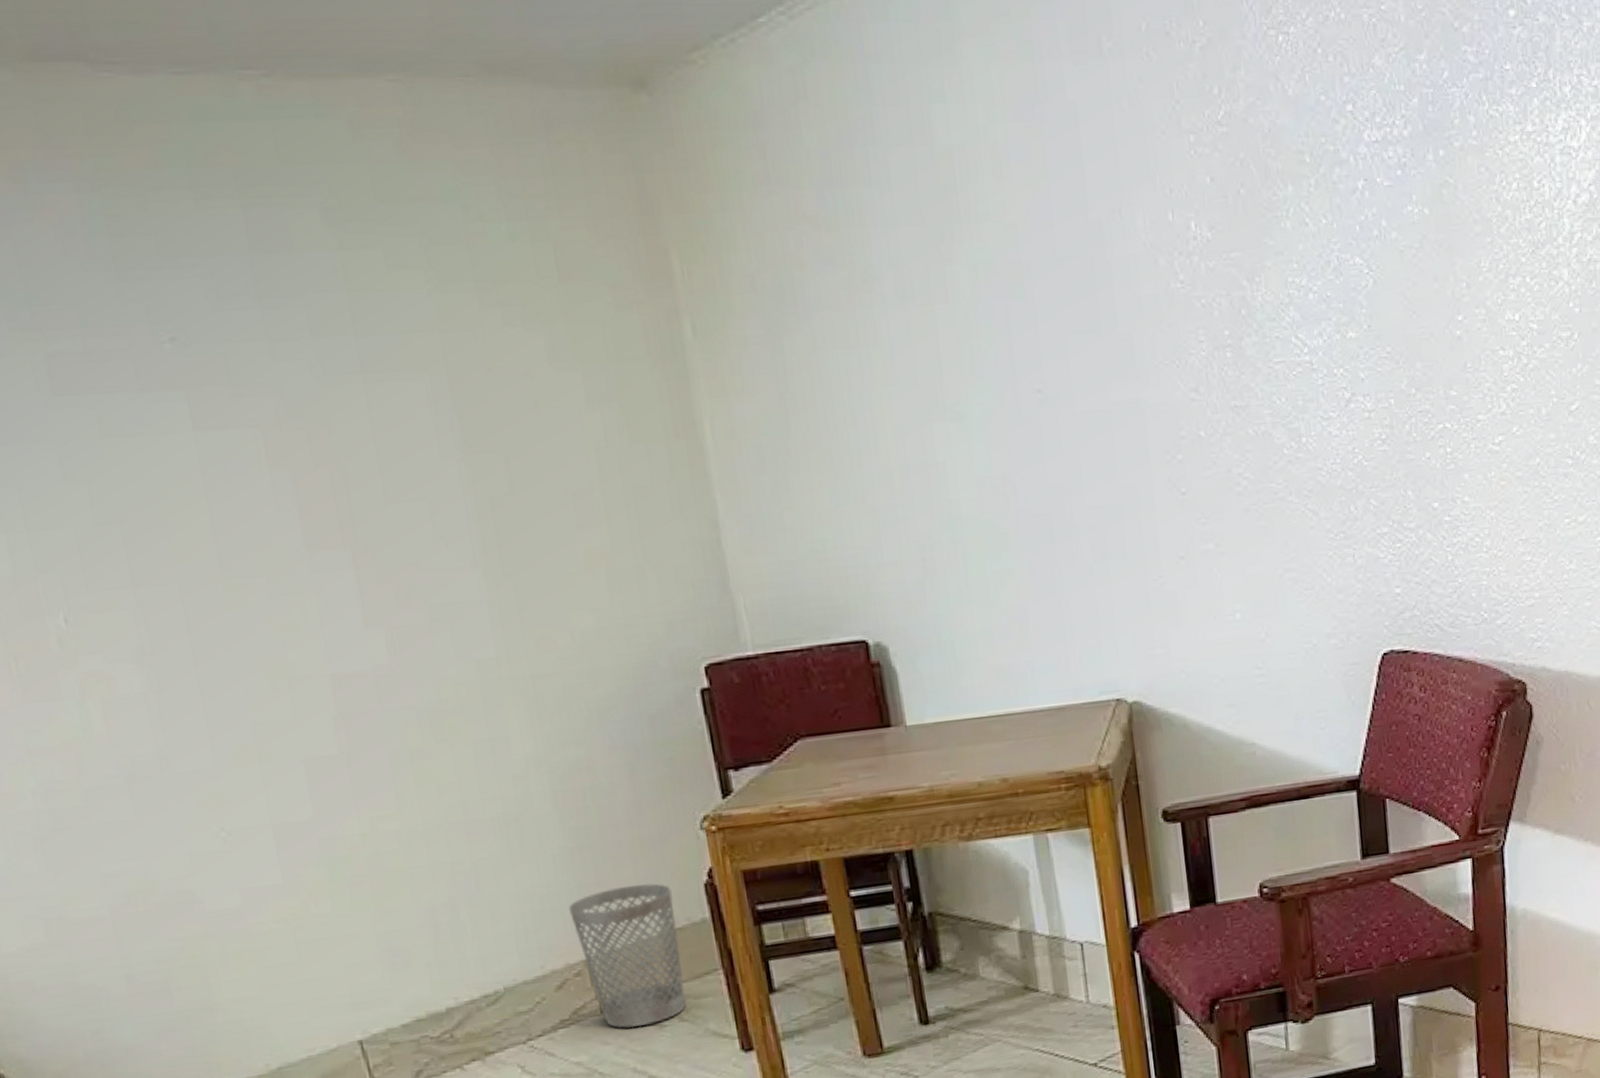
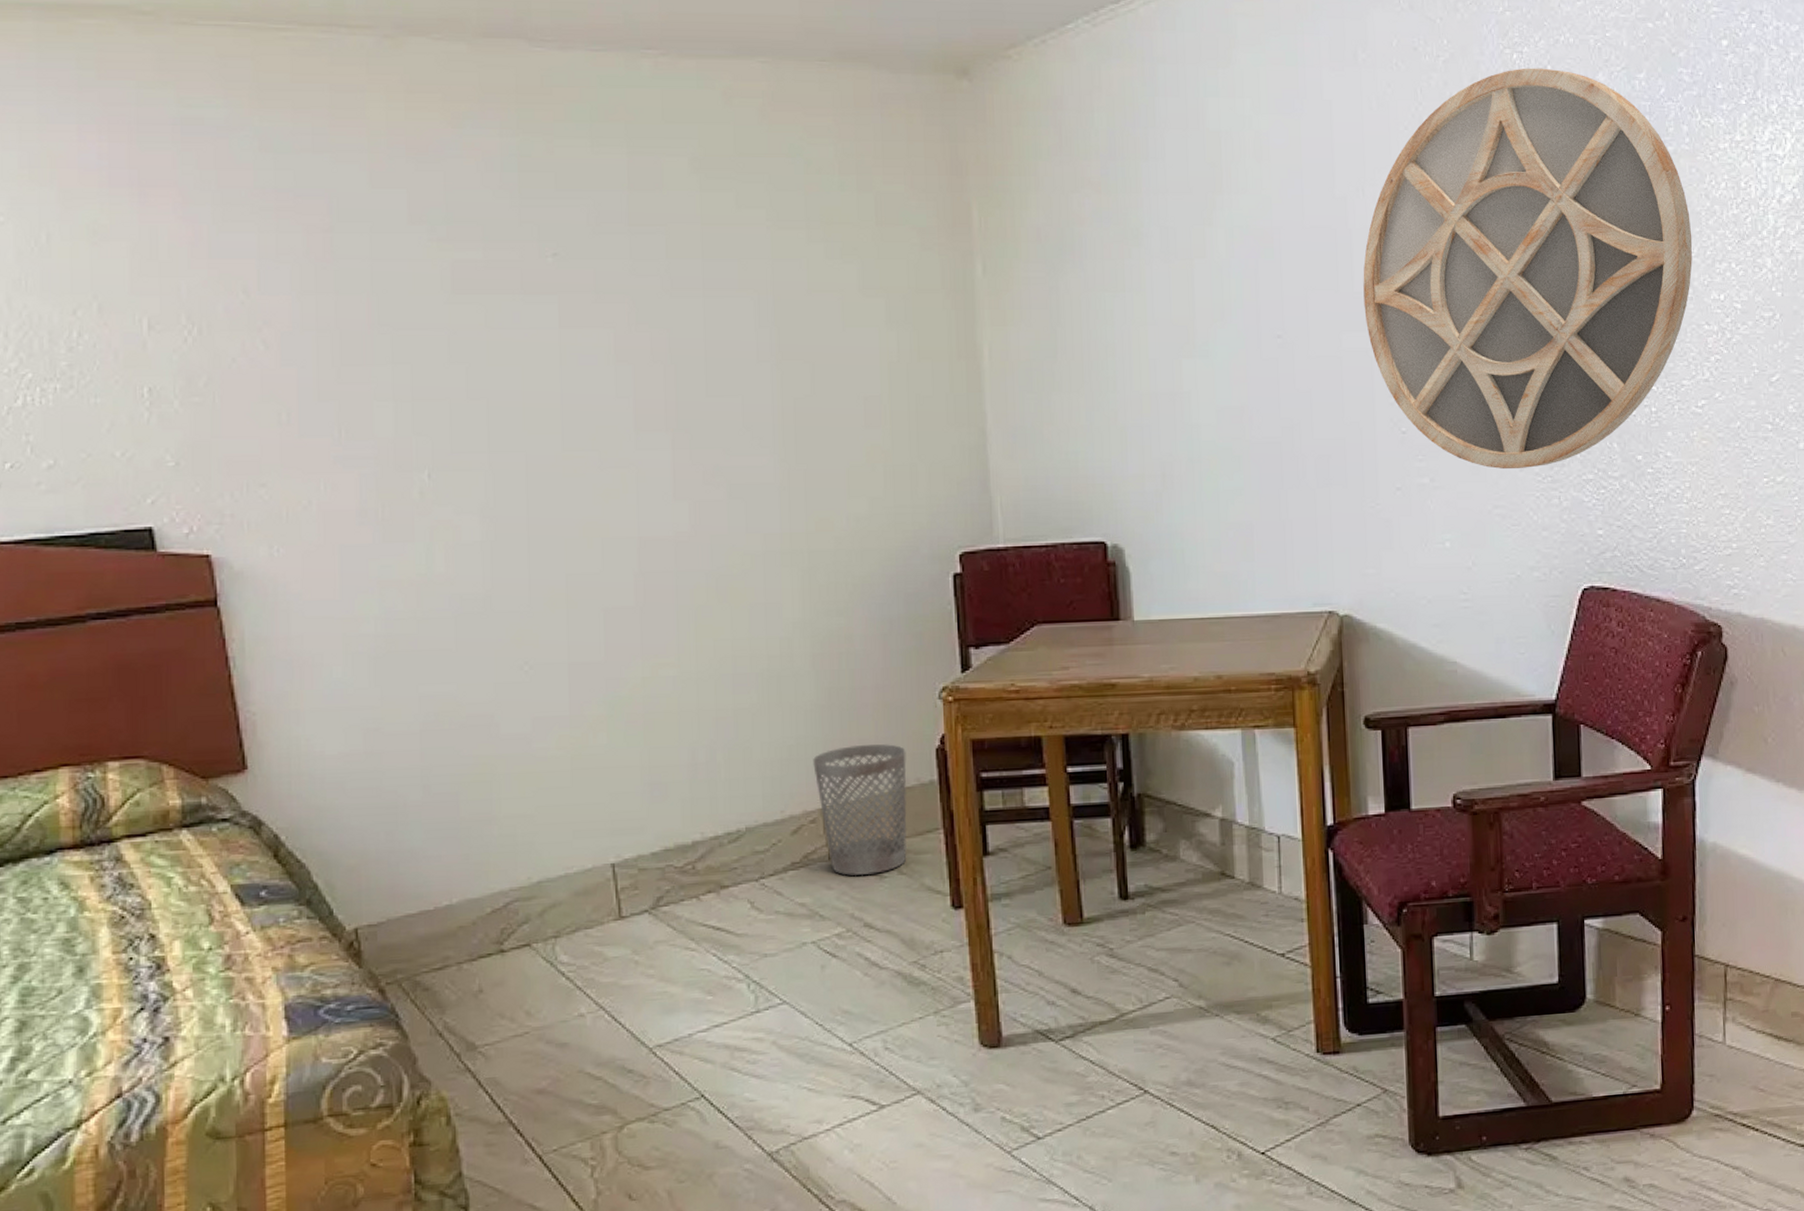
home mirror: none [1126,52,1485,528] -> present [1363,68,1693,470]

